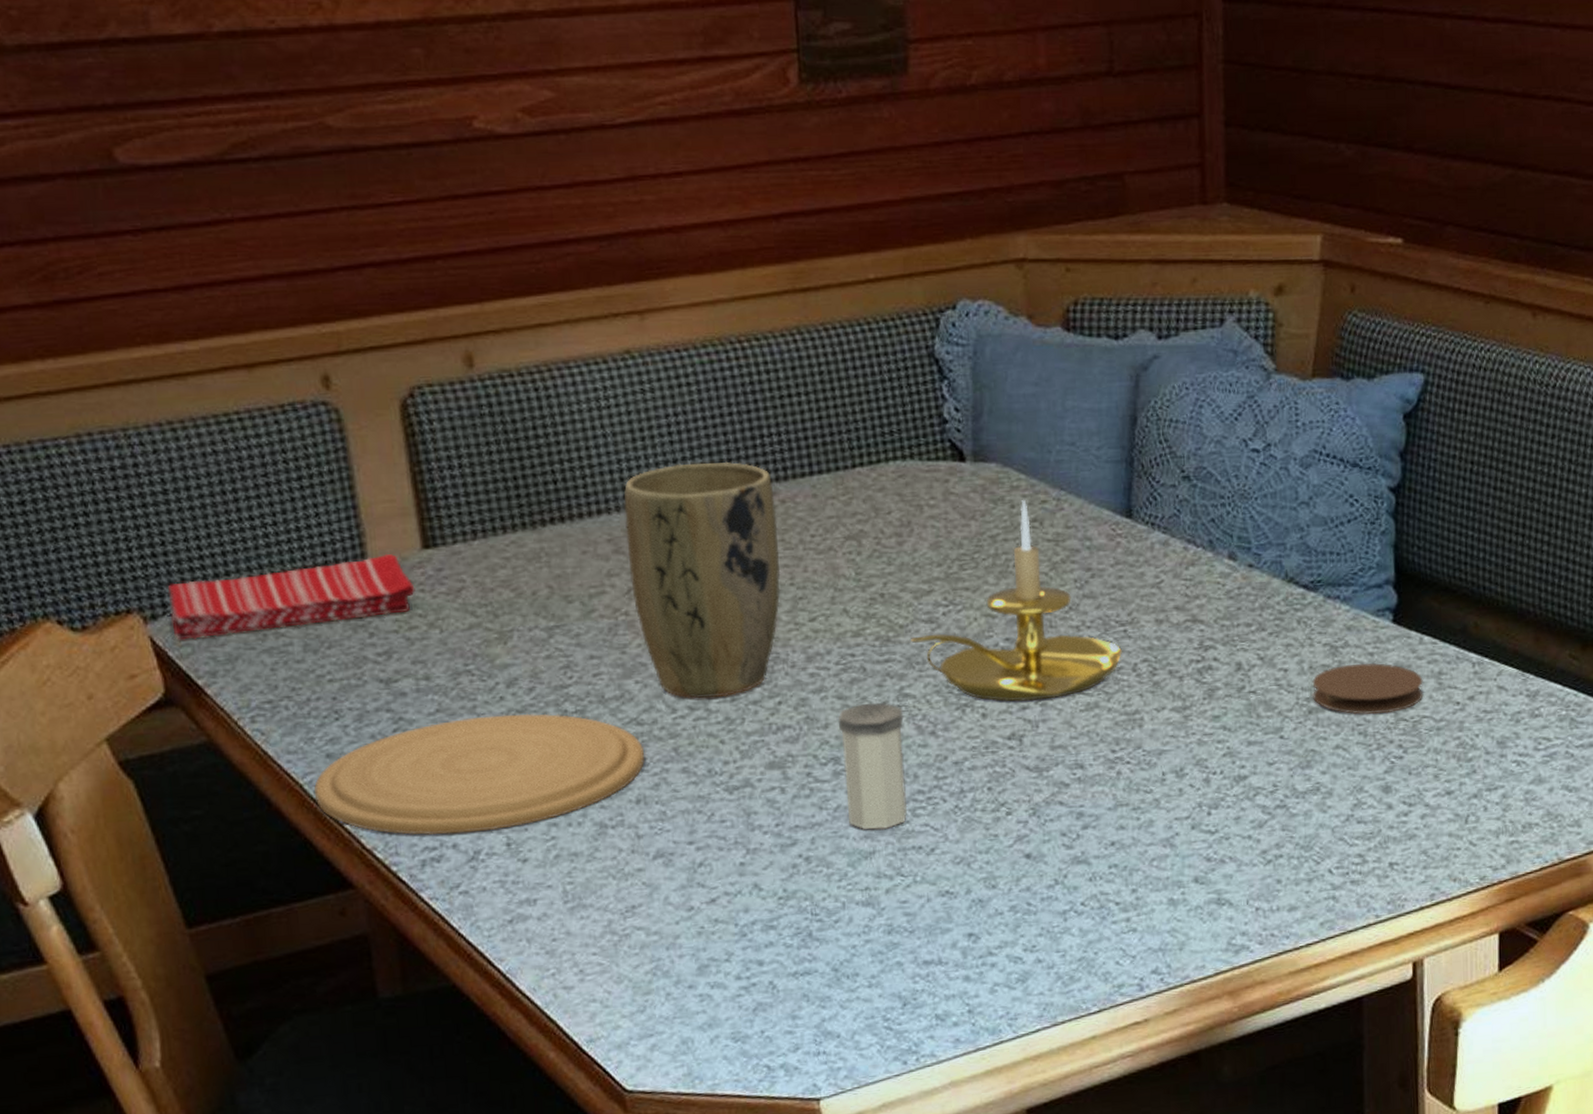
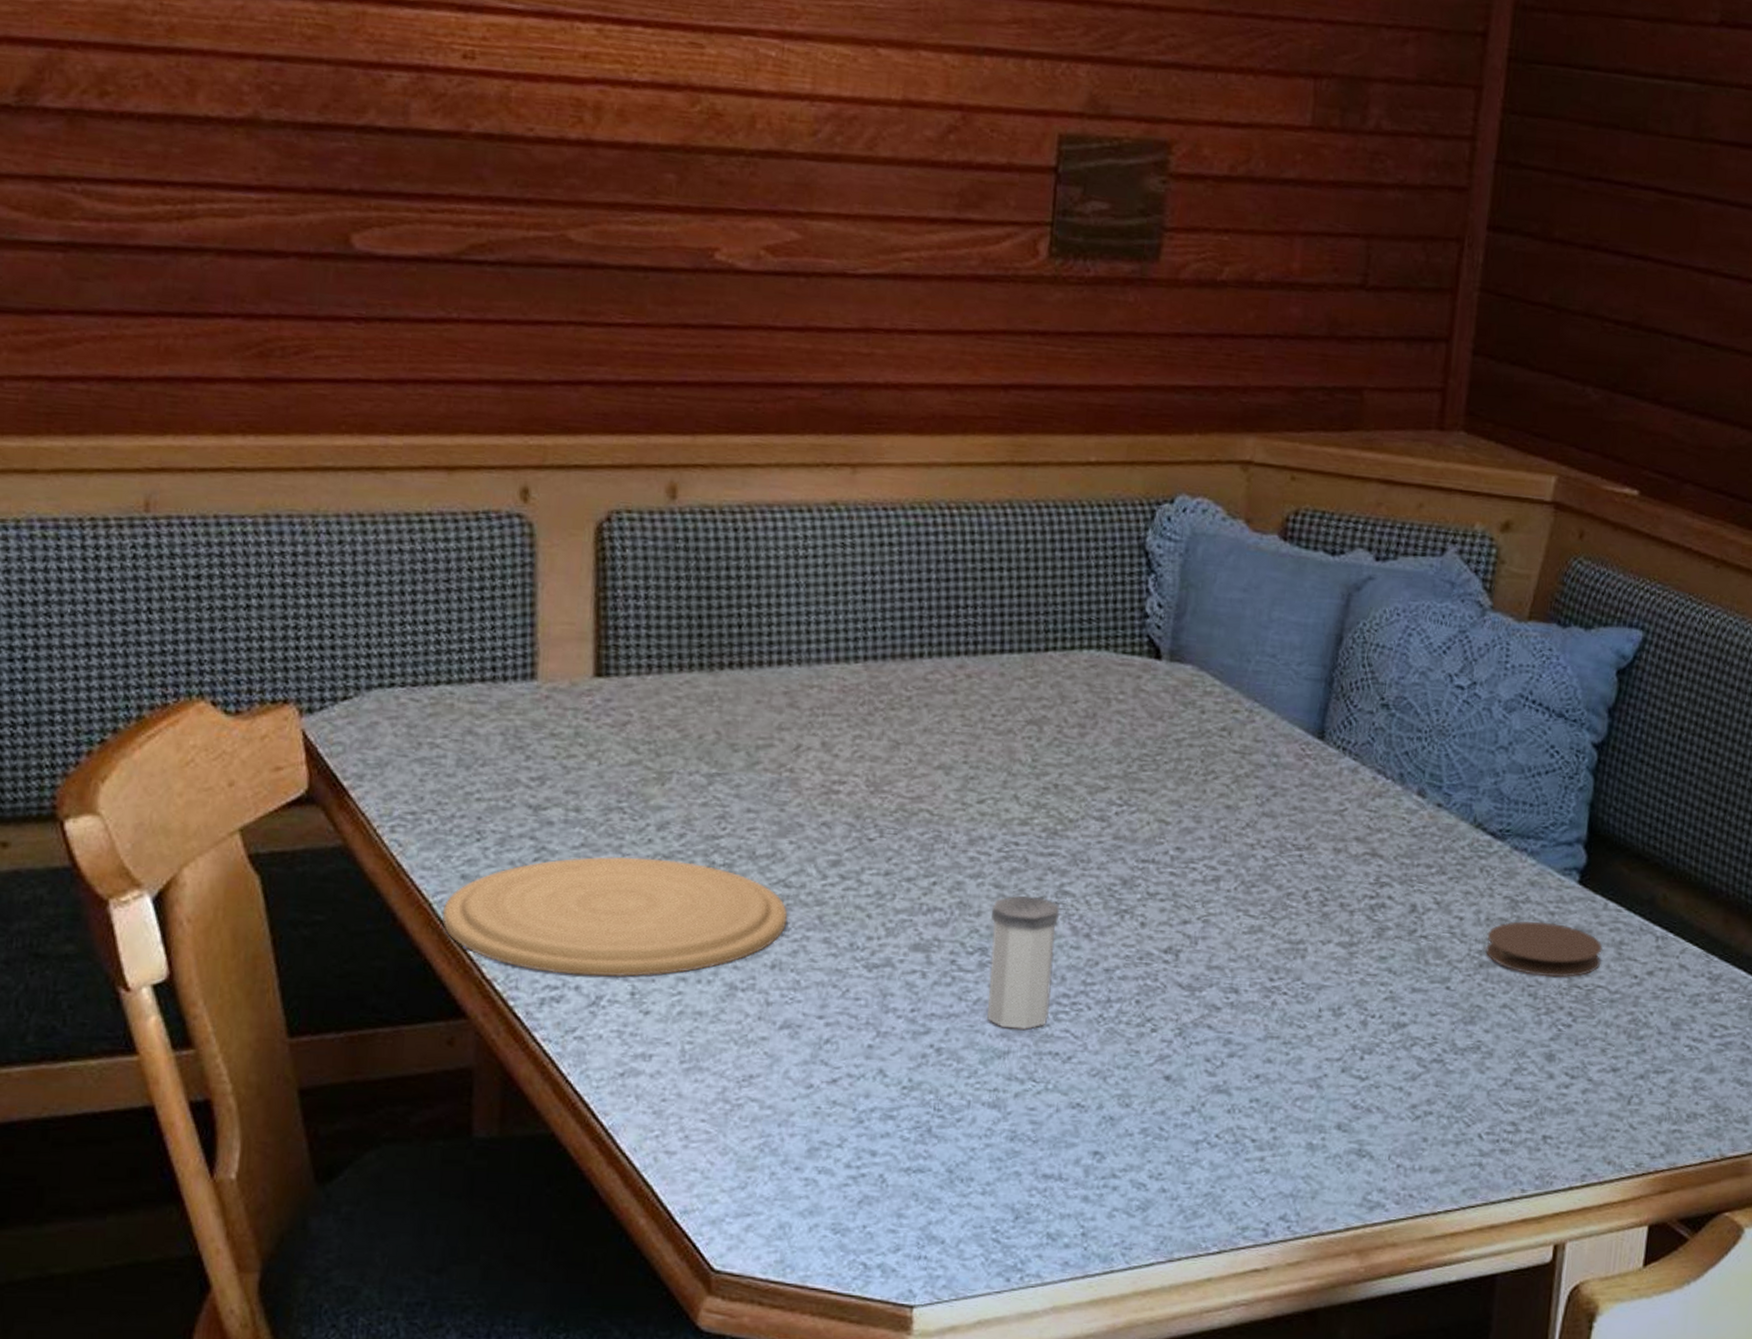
dish towel: present [167,553,416,640] -> none [326,676,580,740]
plant pot: present [624,461,781,698] -> none [800,624,961,870]
candle holder: present [909,500,1123,702] -> none [1077,707,1296,917]

